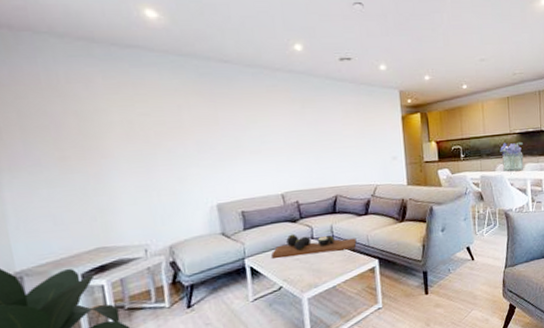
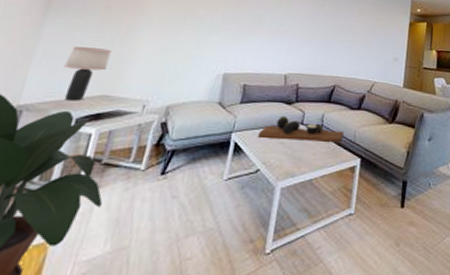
table lamp: none [44,201,92,260] -> present [64,46,112,101]

